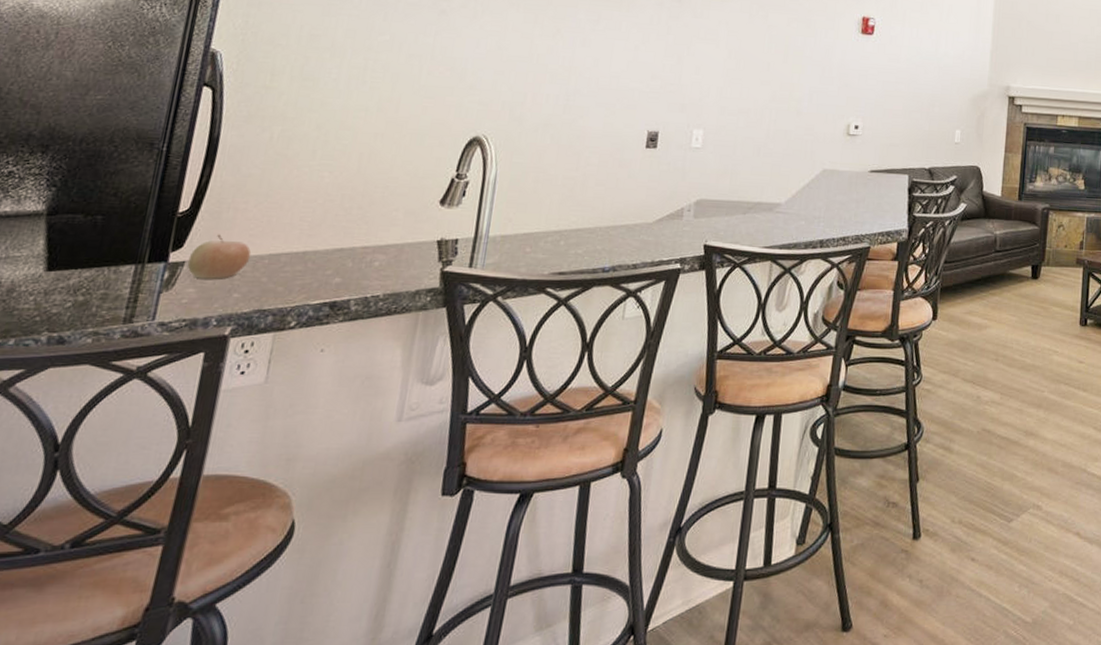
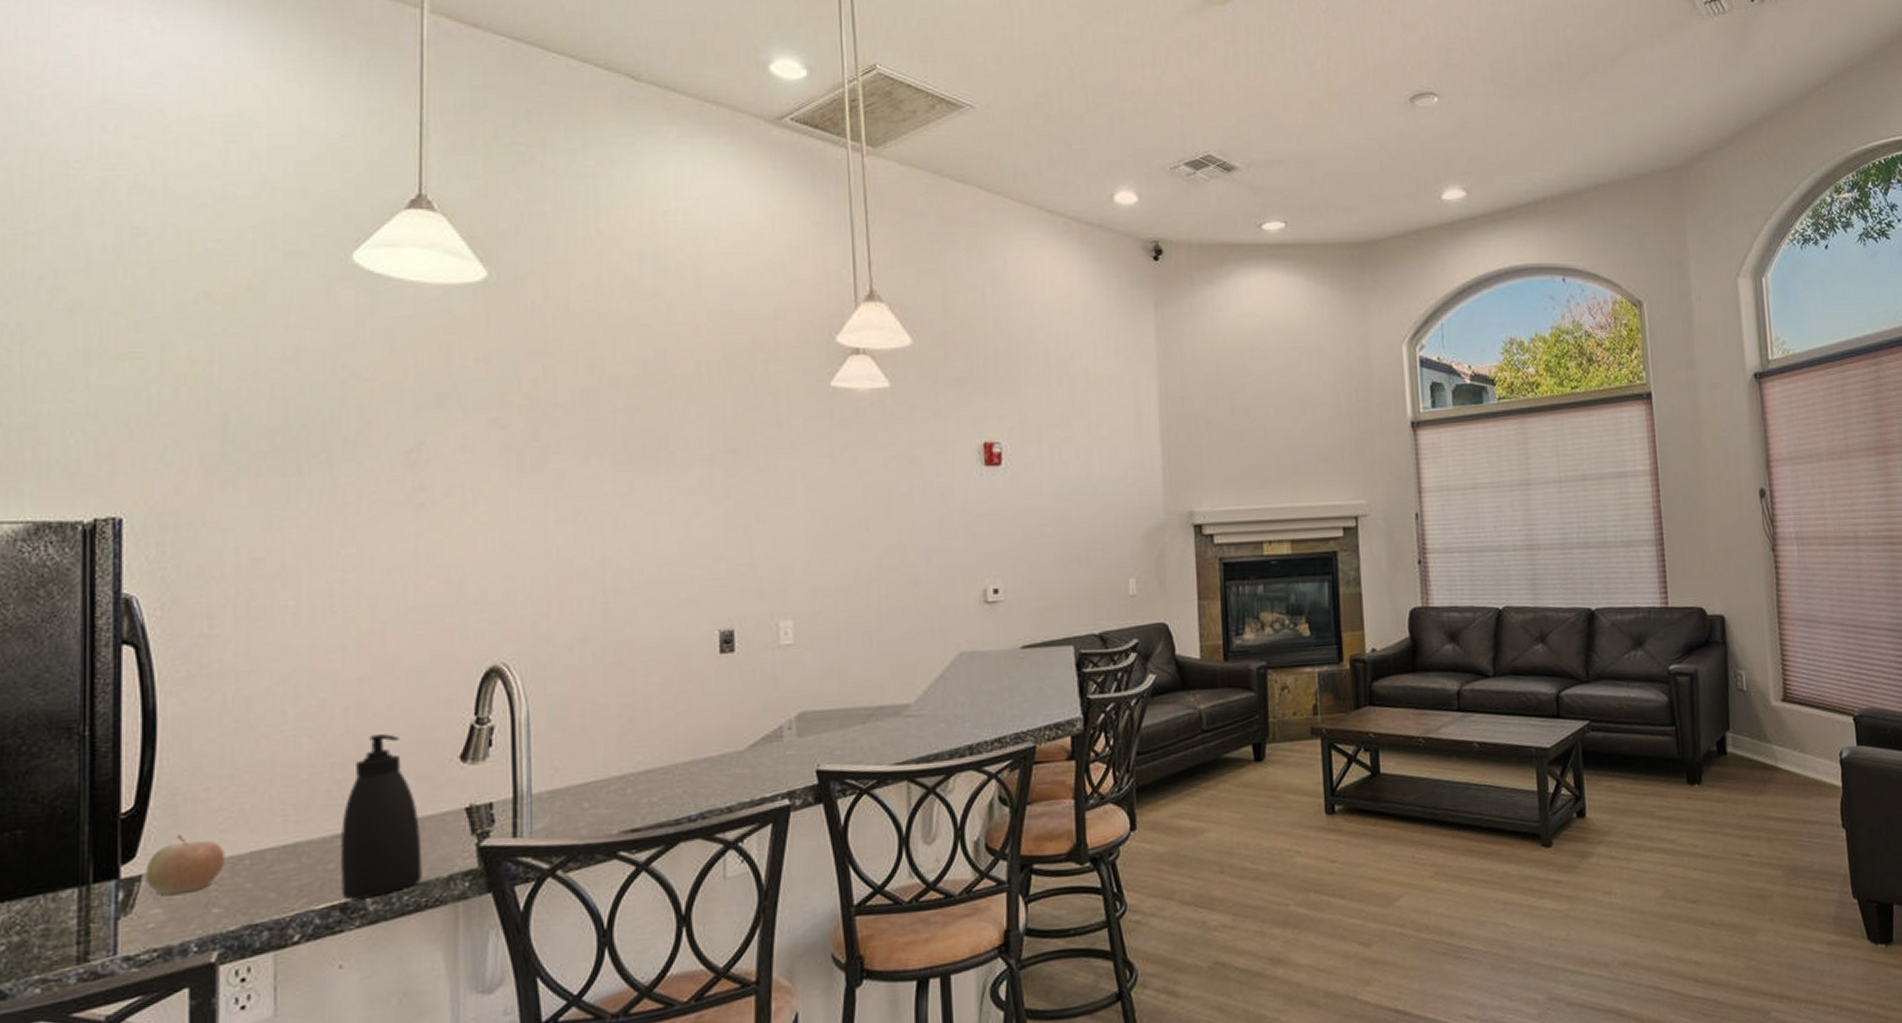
soap dispenser: none [332,177,401,299] -> present [341,734,422,899]

